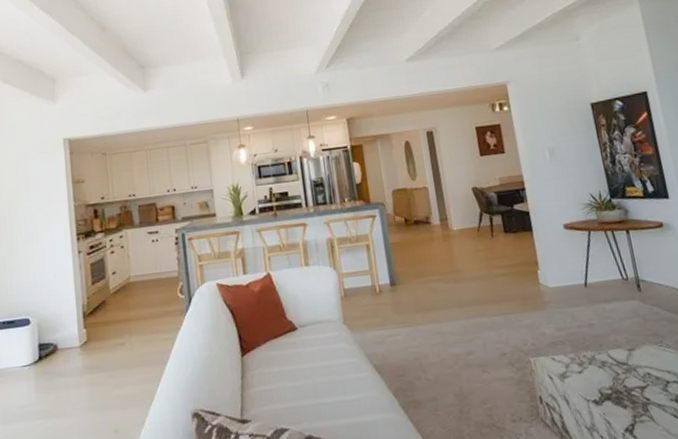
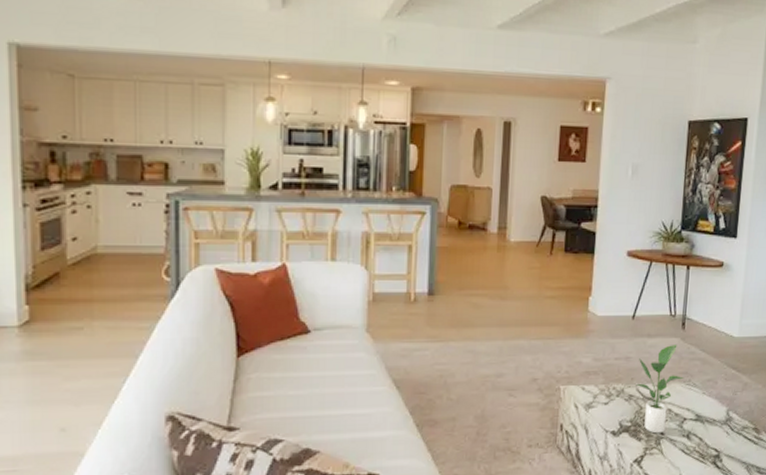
potted plant: none [602,307,655,400] -> present [636,345,685,434]

